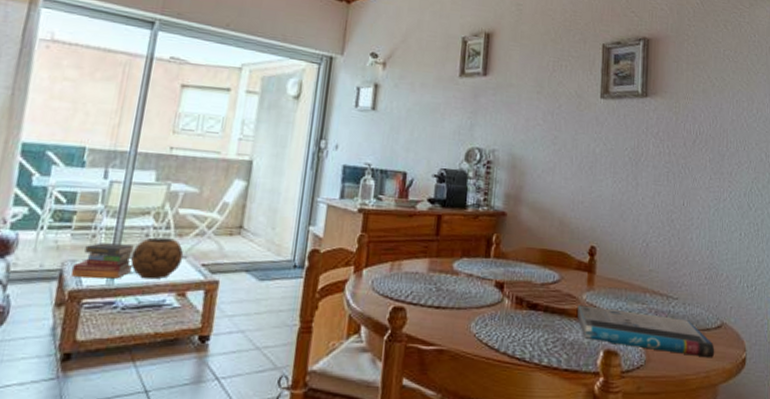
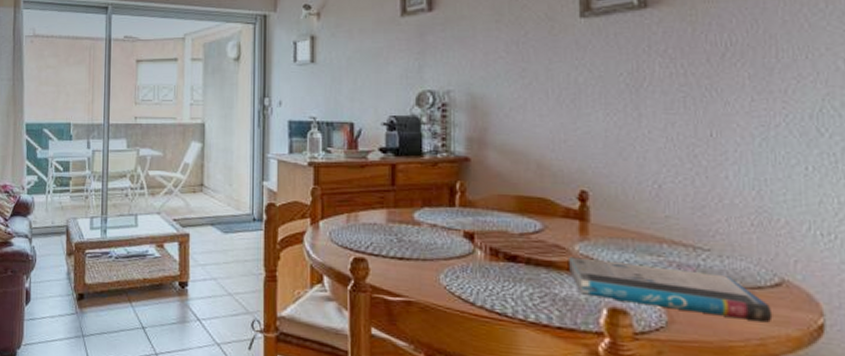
books: present [70,242,134,279] -> none [74,203,119,233]
decorative bowl: present [130,237,184,280] -> none [117,197,158,233]

